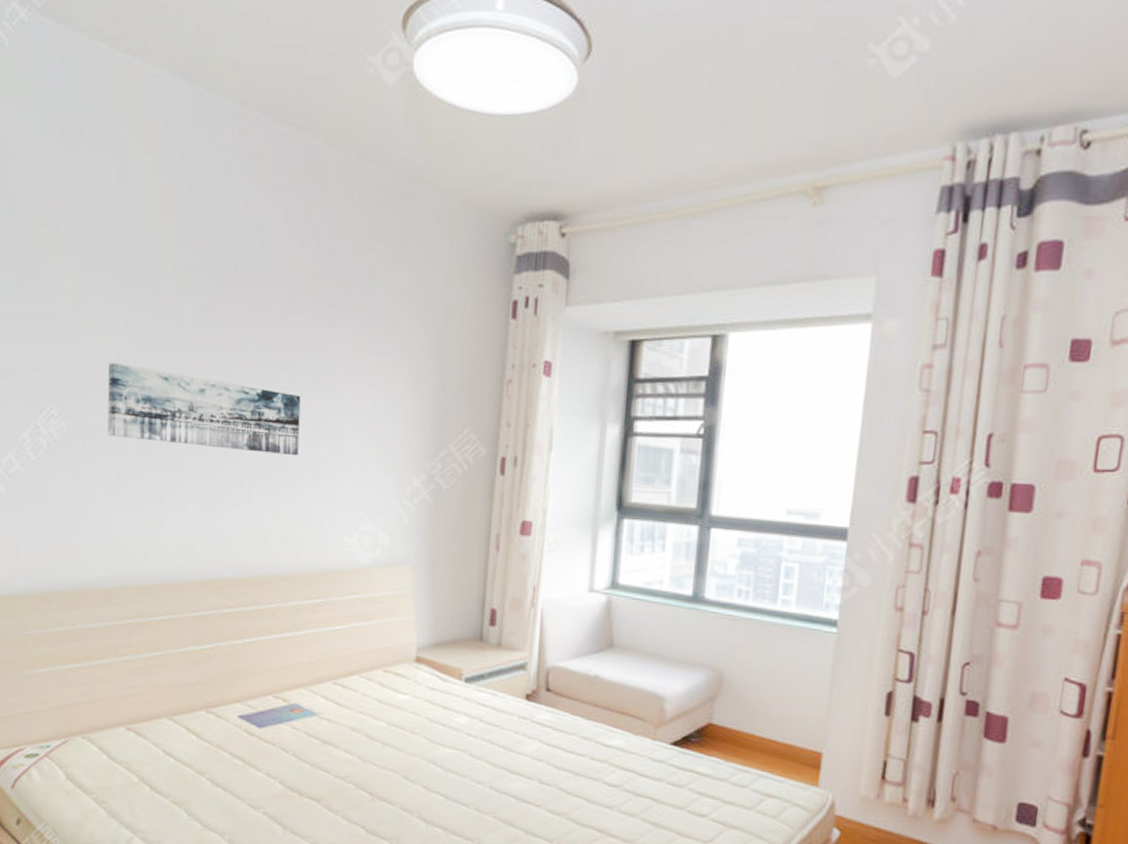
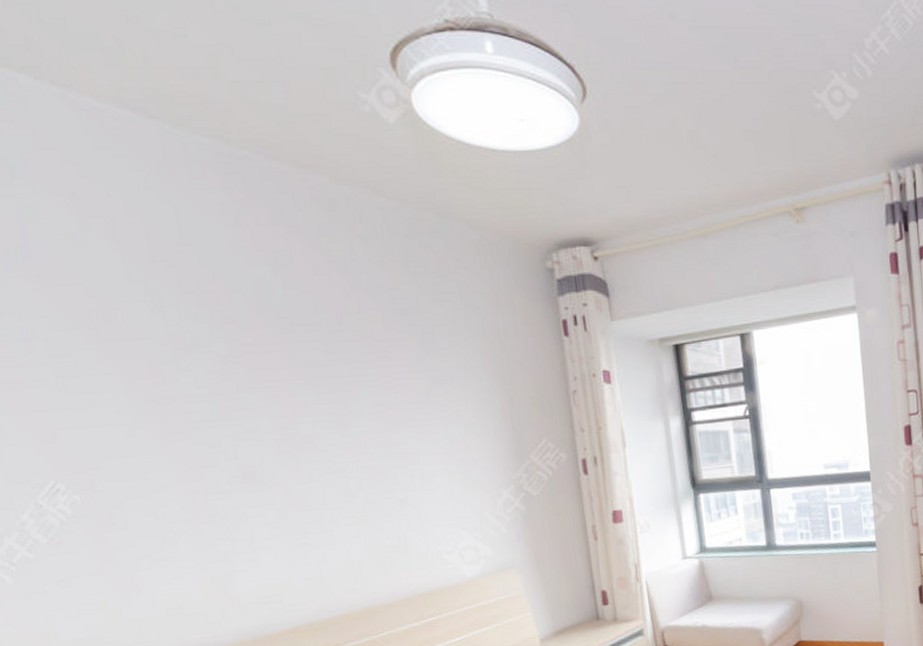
wall art: present [107,362,301,456] -> none [121,423,377,502]

